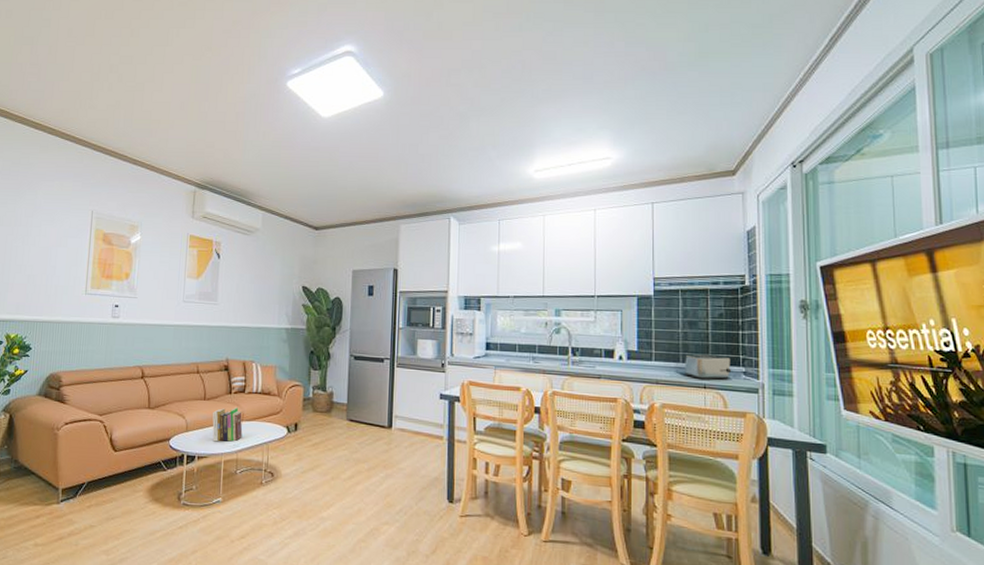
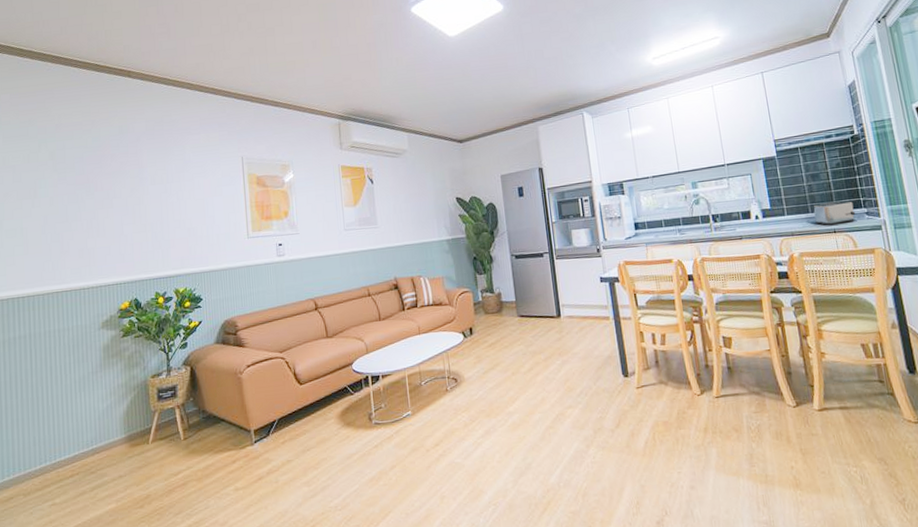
books: present [212,408,243,442] -> none [390,323,422,359]

